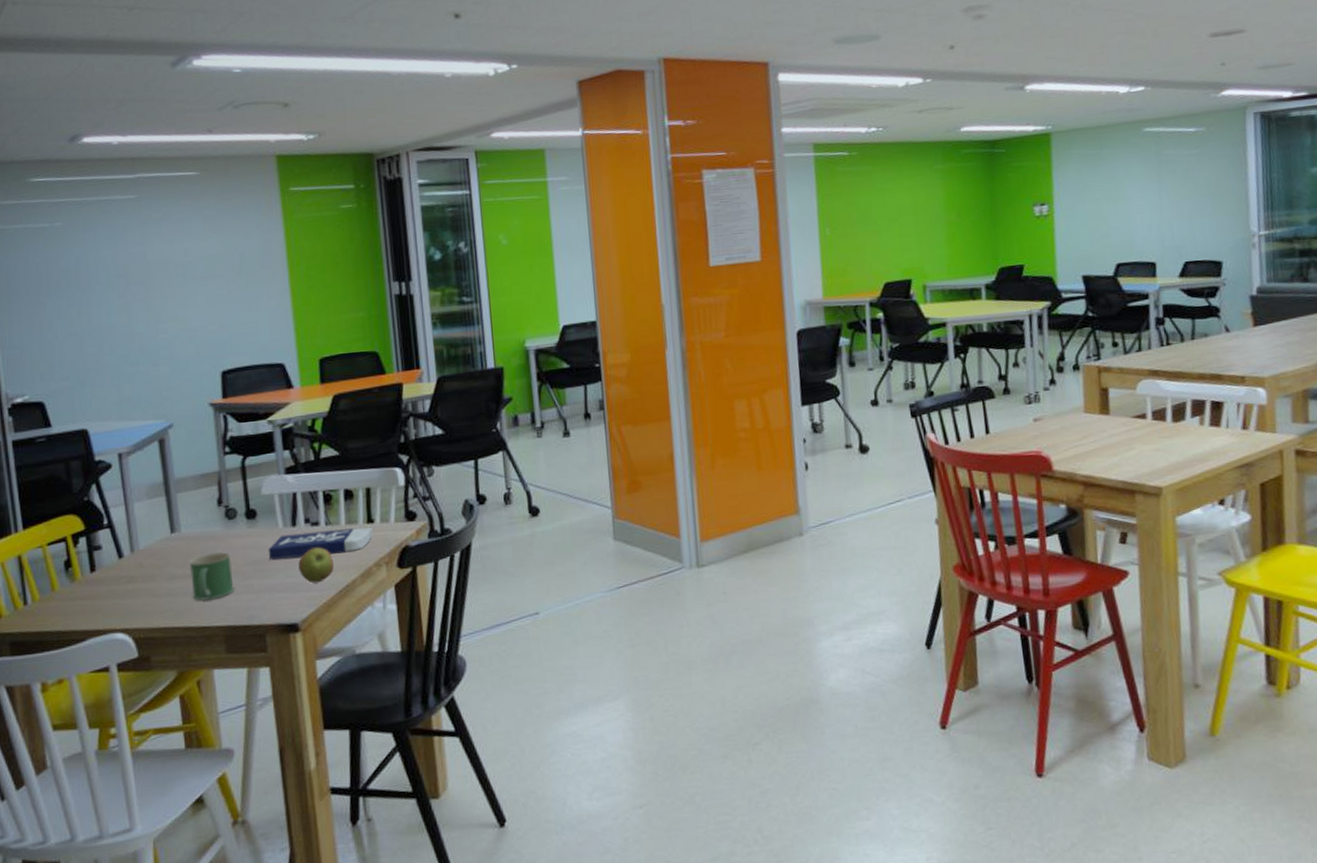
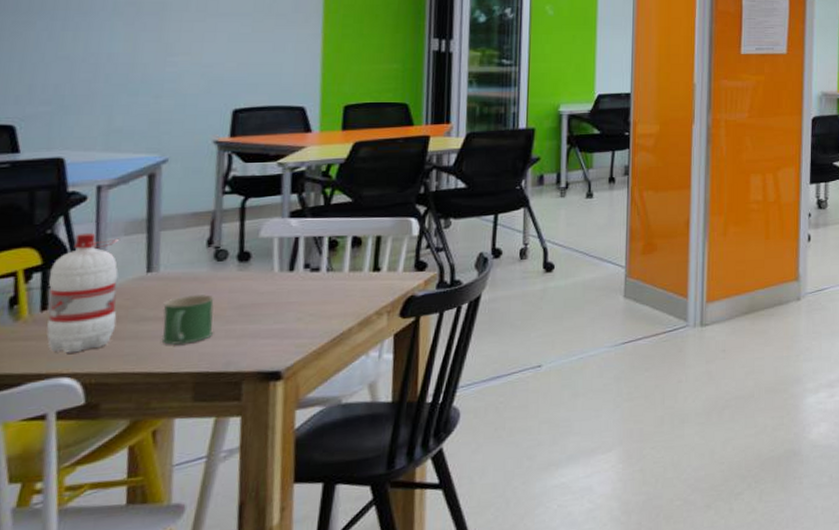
water bottle: none [92,497,153,611] -> present [46,232,121,353]
book: present [268,527,373,560] -> none [258,275,378,304]
apple: present [298,547,335,584] -> none [290,293,331,331]

